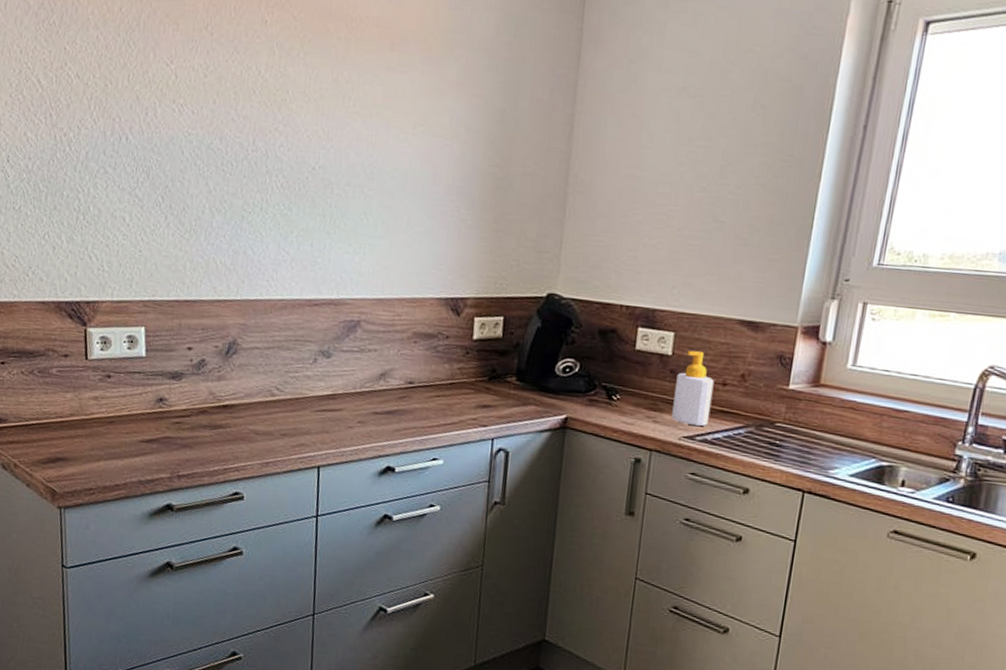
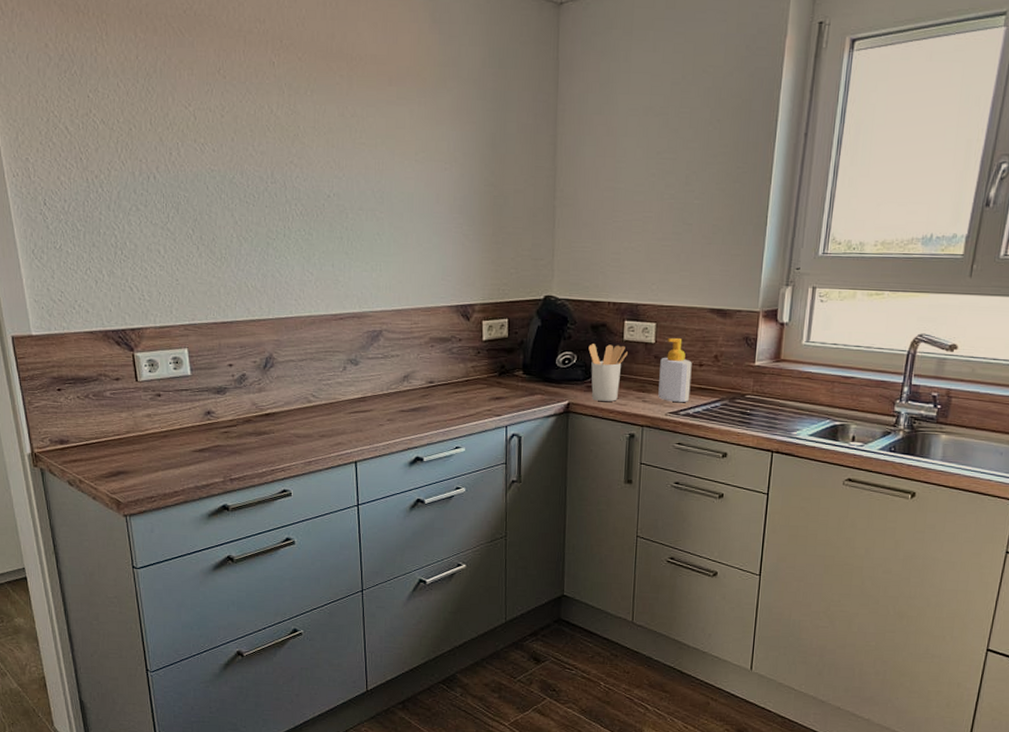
utensil holder: none [593,351,639,419] -> present [588,344,628,401]

